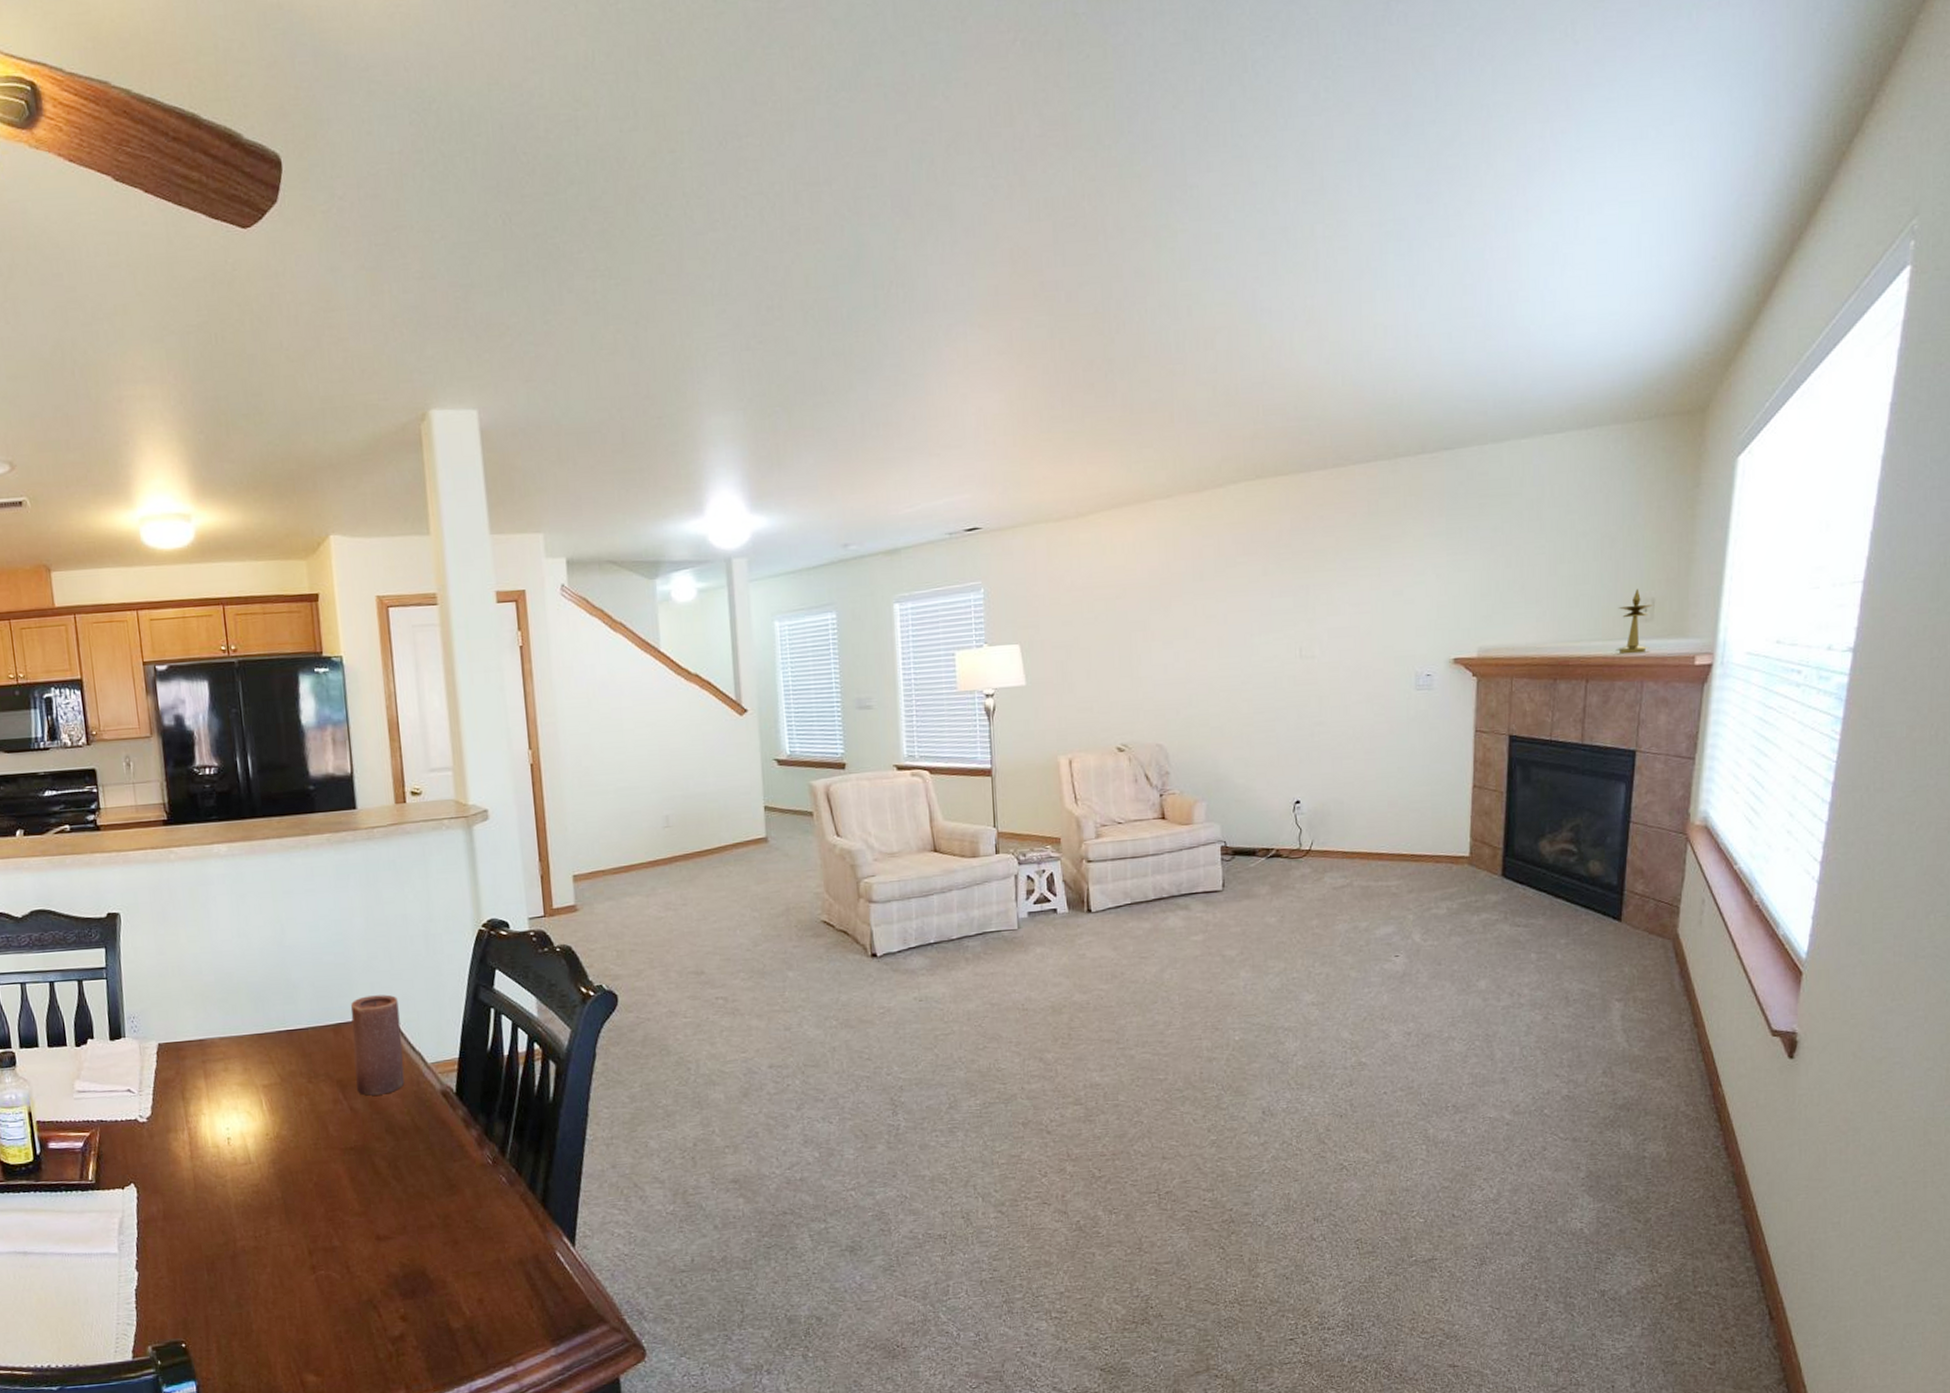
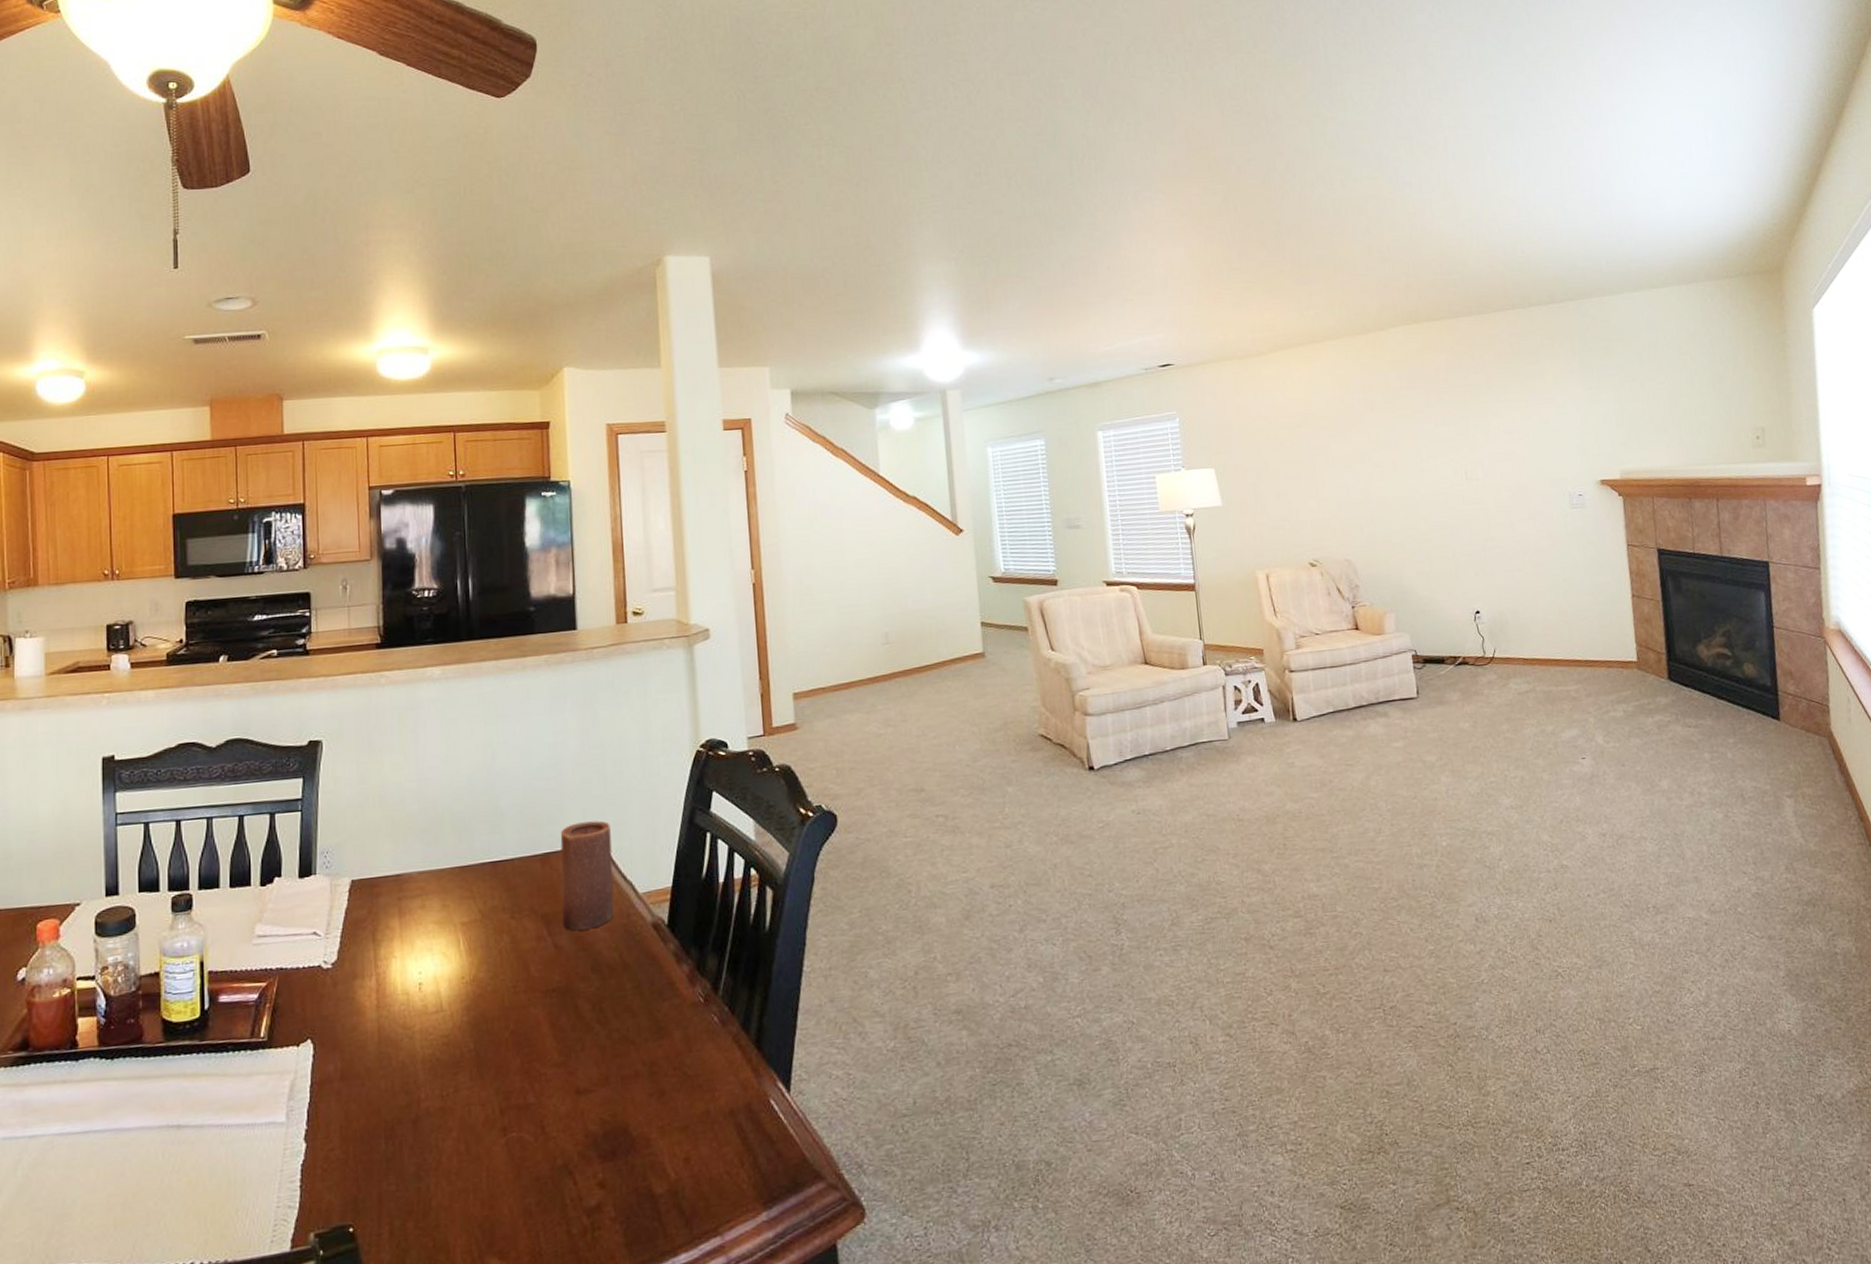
candlestick: present [1614,589,1655,655] -> none [1734,419,1768,477]

